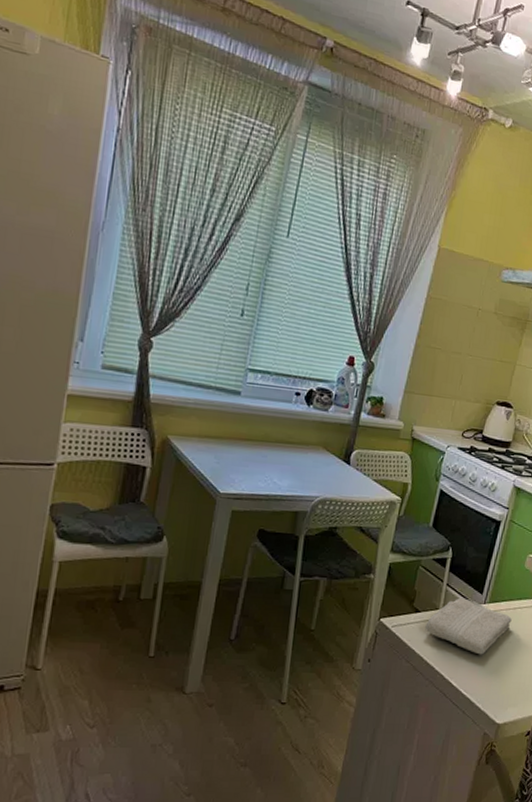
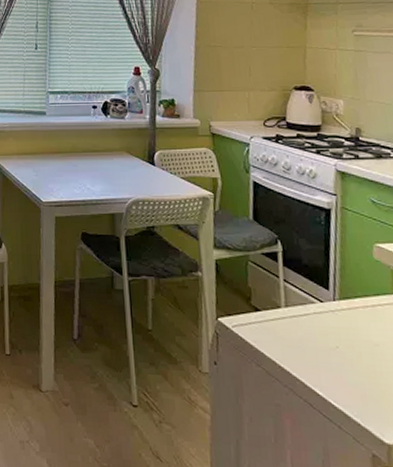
washcloth: present [425,598,512,655] -> none [269,294,373,360]

